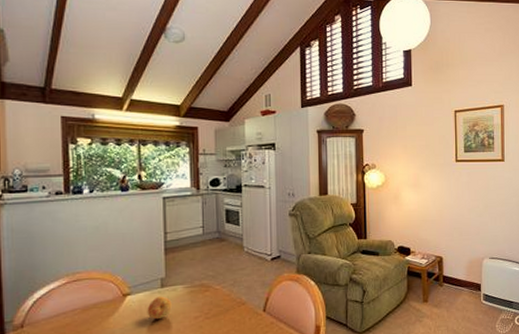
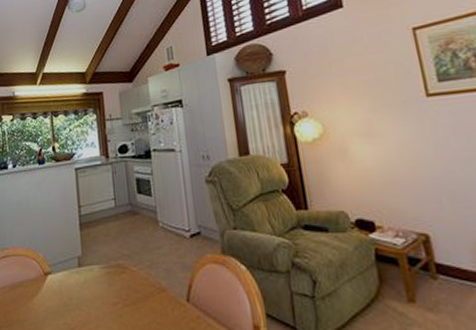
fruit: present [147,296,172,320] -> none [66,277,90,304]

